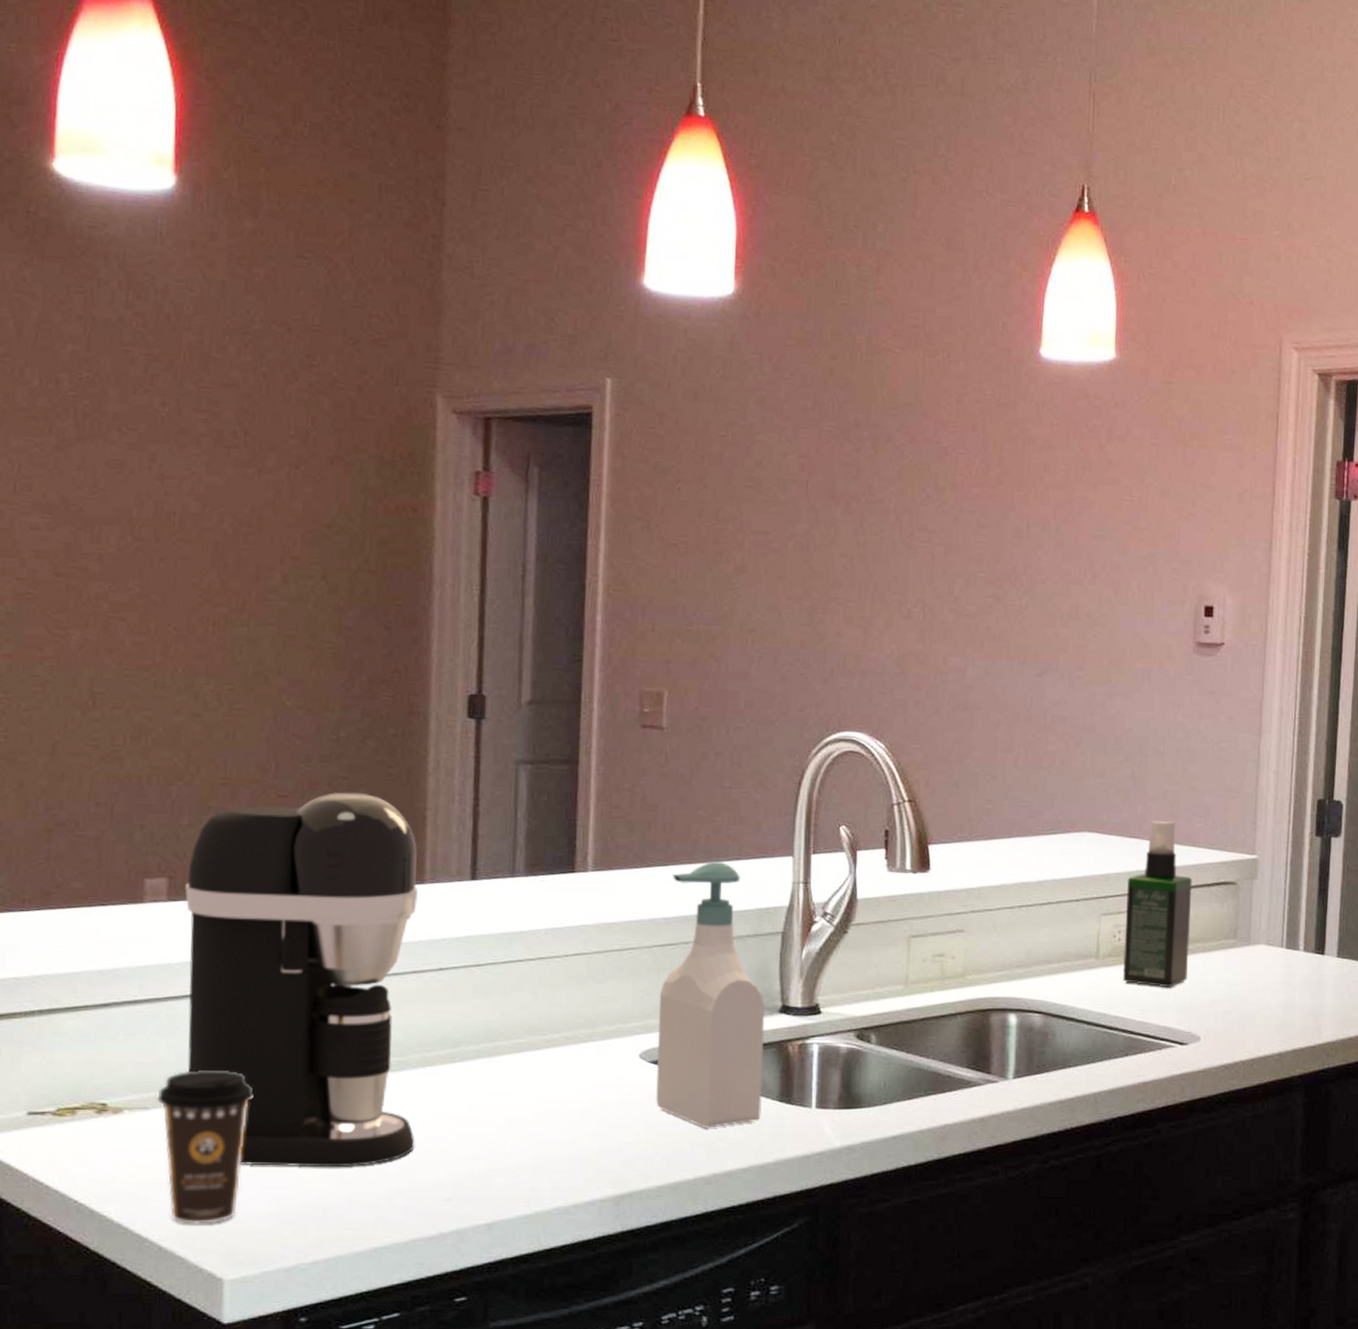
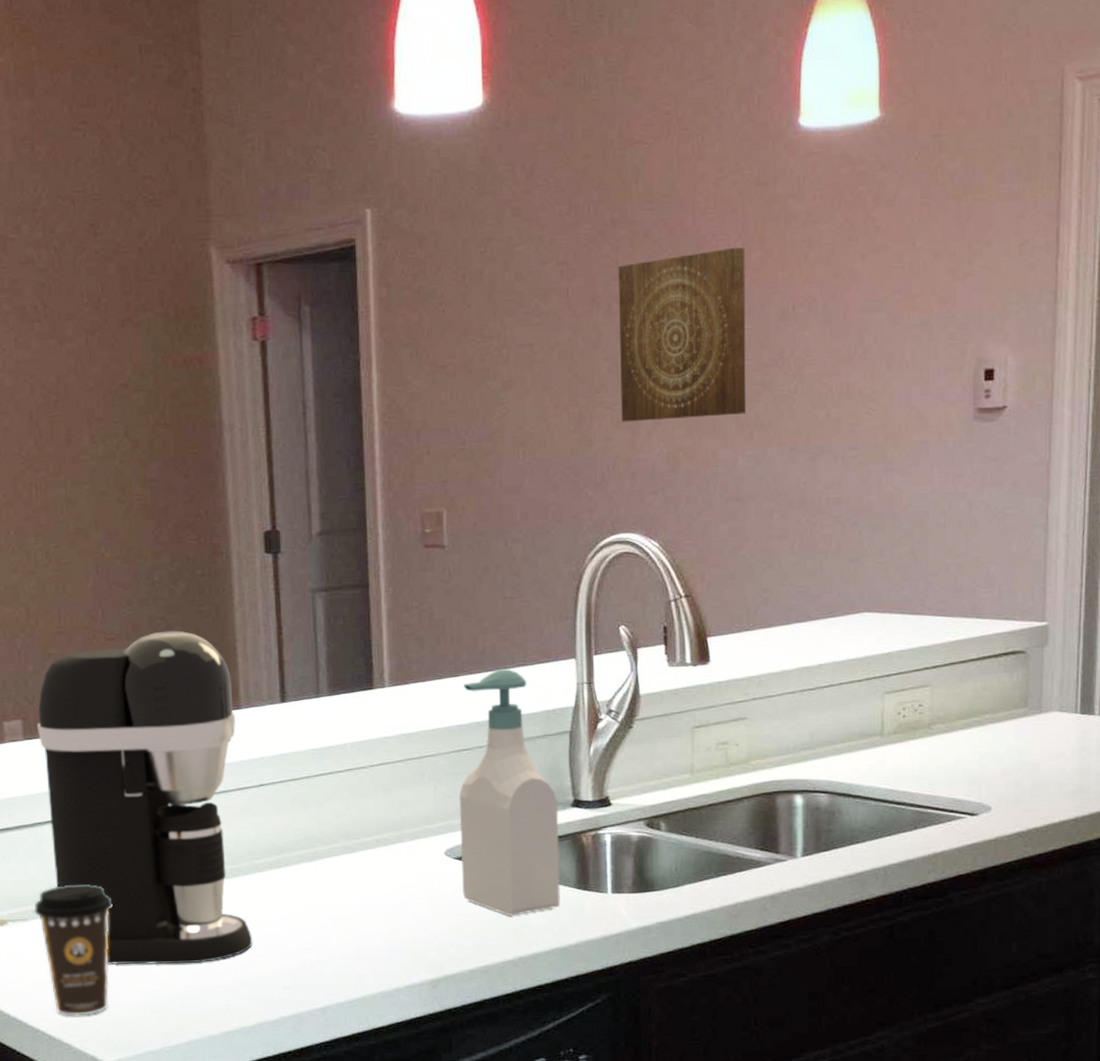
wall art: none [854,462,984,625] -> present [619,247,746,422]
spray bottle: present [1122,820,1192,988] -> none [908,594,979,761]

